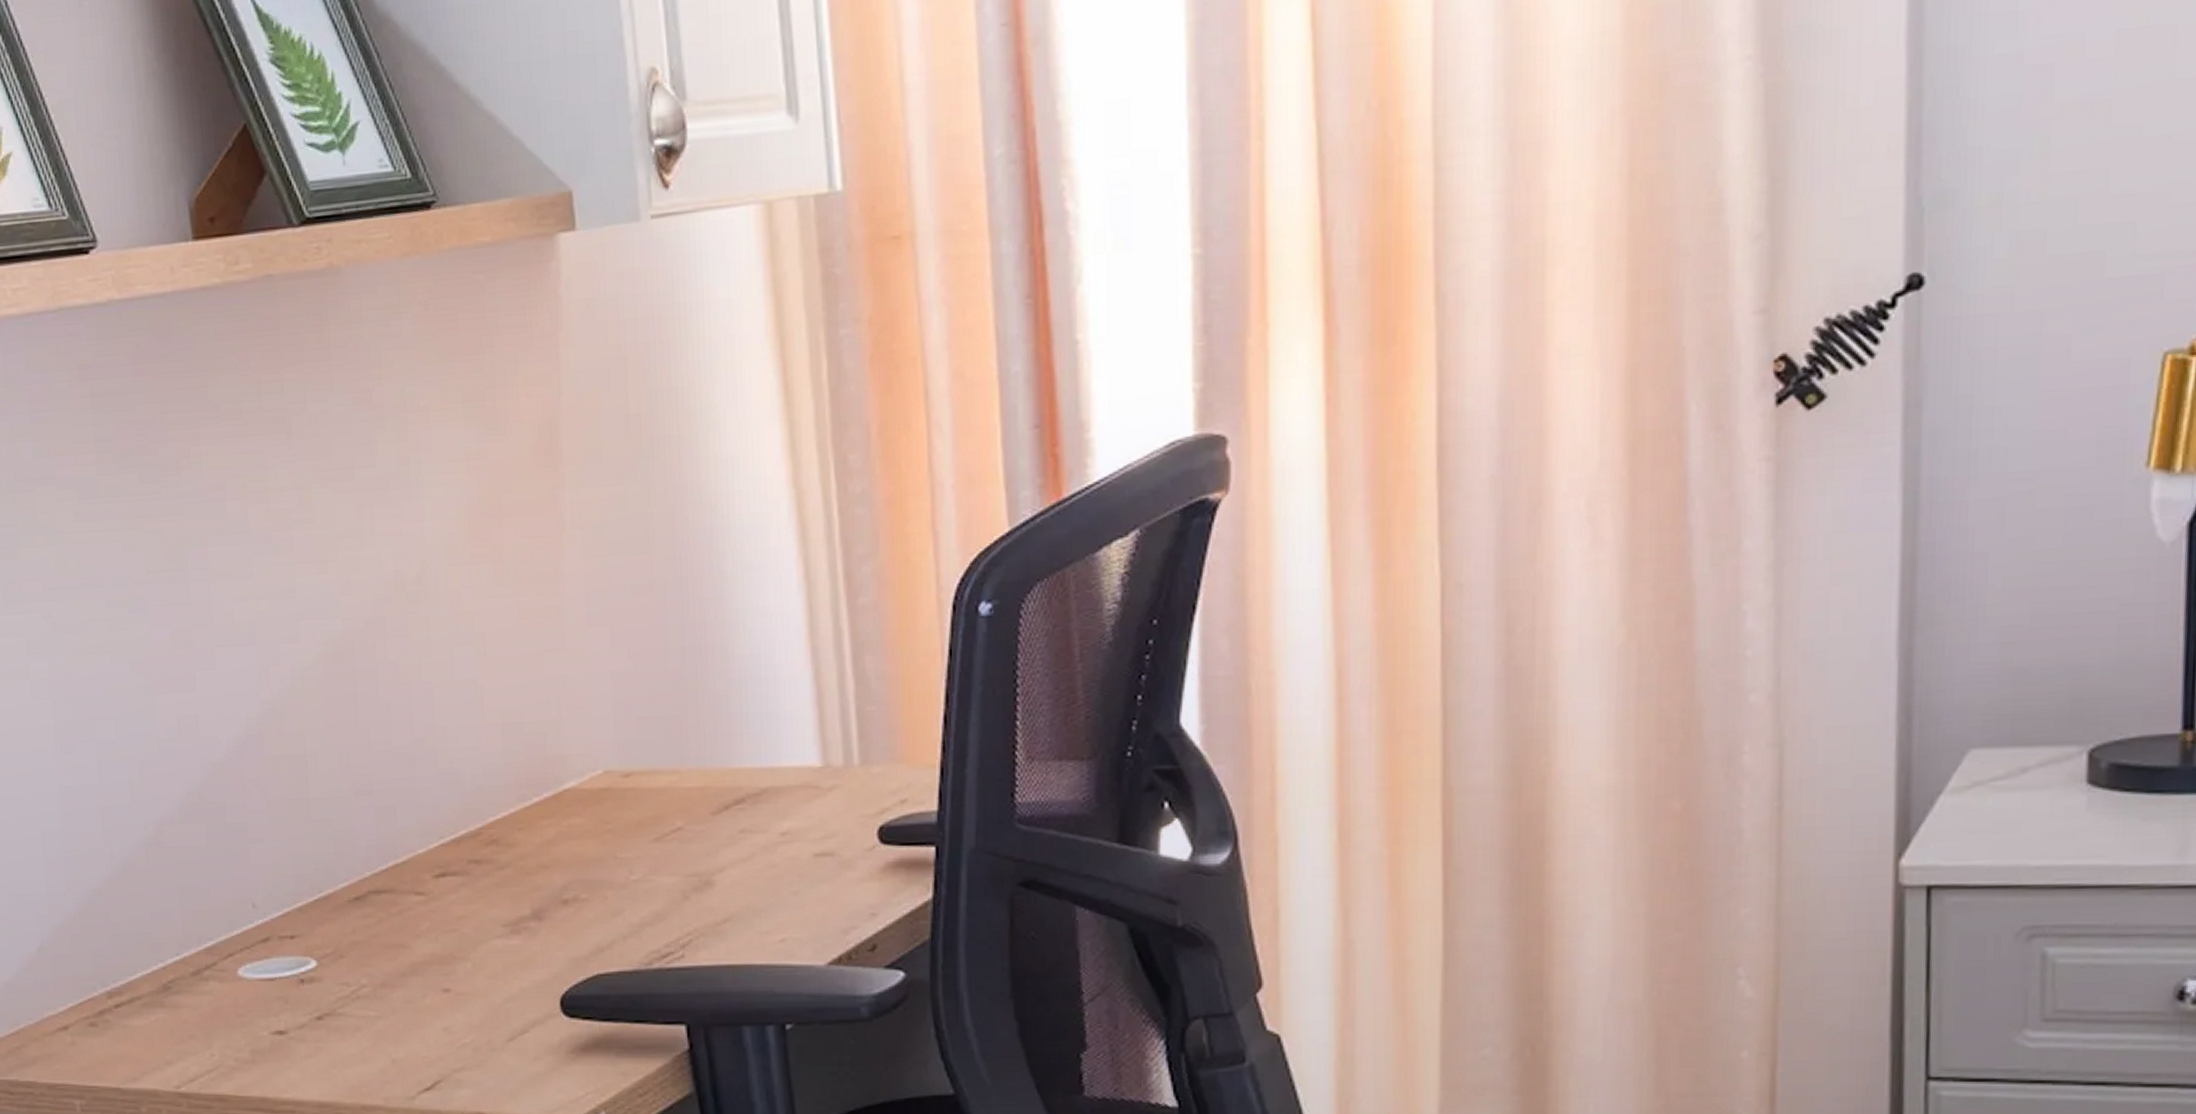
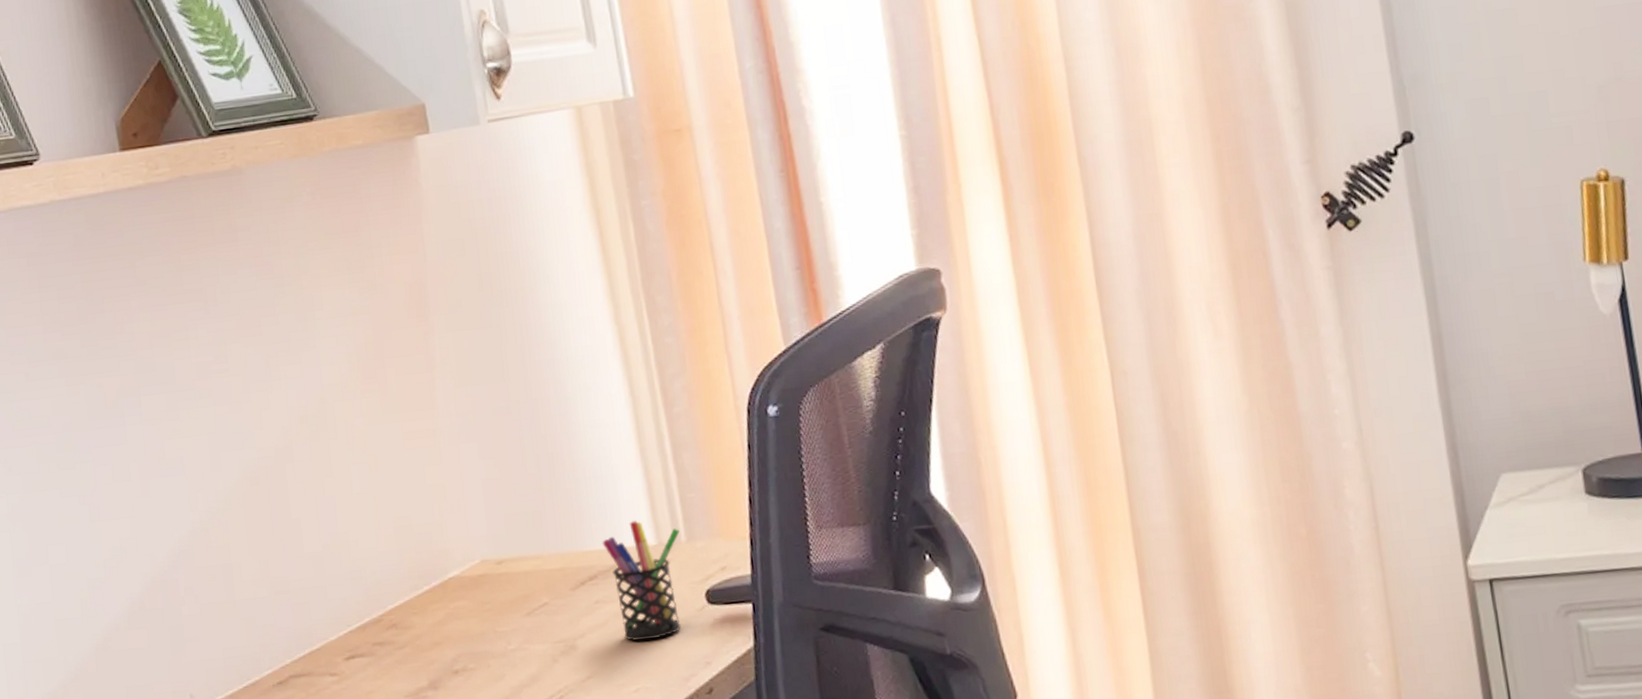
pen holder: none [754,734,852,882] -> present [602,520,681,641]

